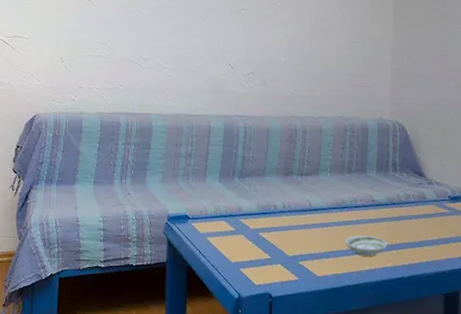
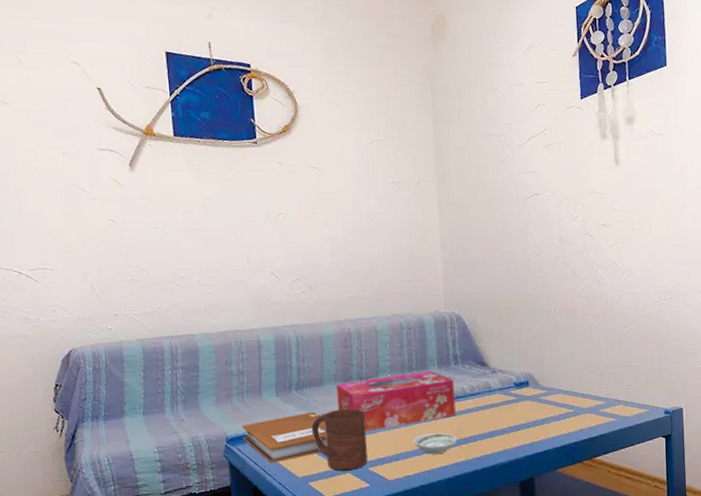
notebook: none [183,201,264,246] -> present [242,412,327,464]
cup: none [249,201,301,262] -> present [311,408,368,471]
tissue box: none [276,174,391,226] -> present [336,370,456,431]

